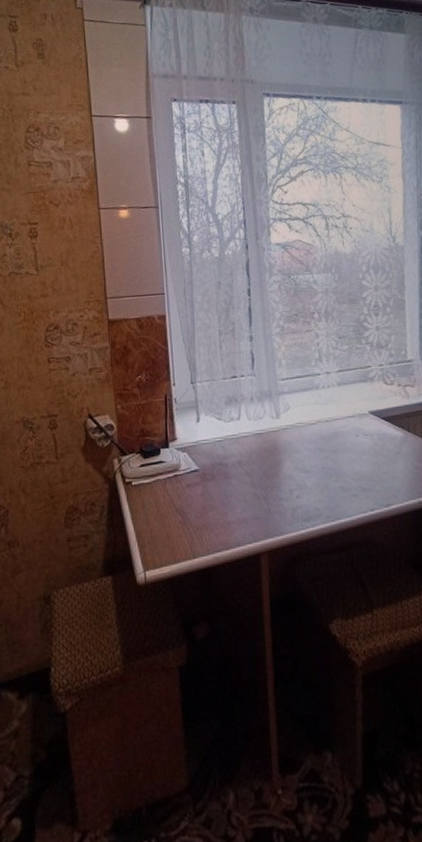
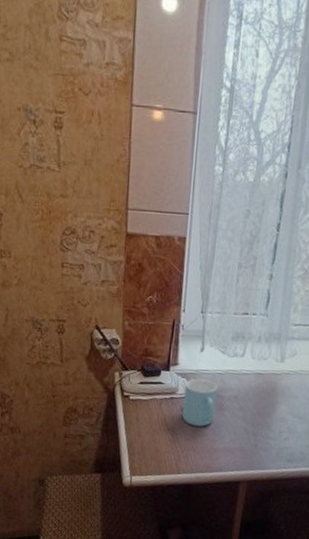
mug: none [187,449,222,501] -> present [182,378,218,427]

